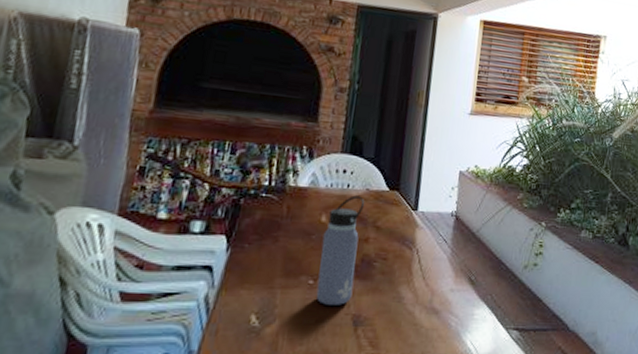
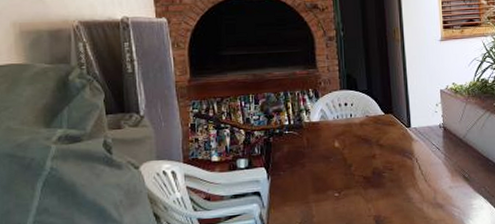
water bottle: present [316,195,365,305] -> none [339,122,371,211]

